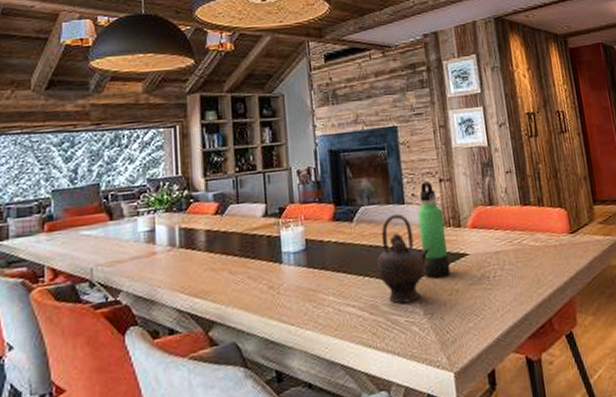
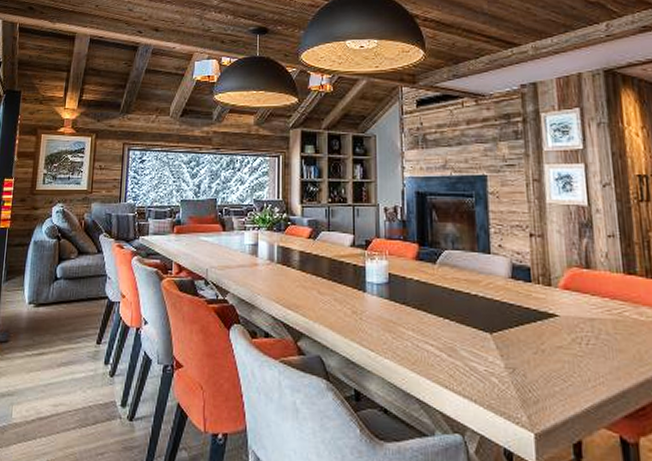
teapot: present [377,213,432,304] -> none [458,262,518,353]
thermos bottle: present [418,181,451,279] -> none [504,234,537,334]

